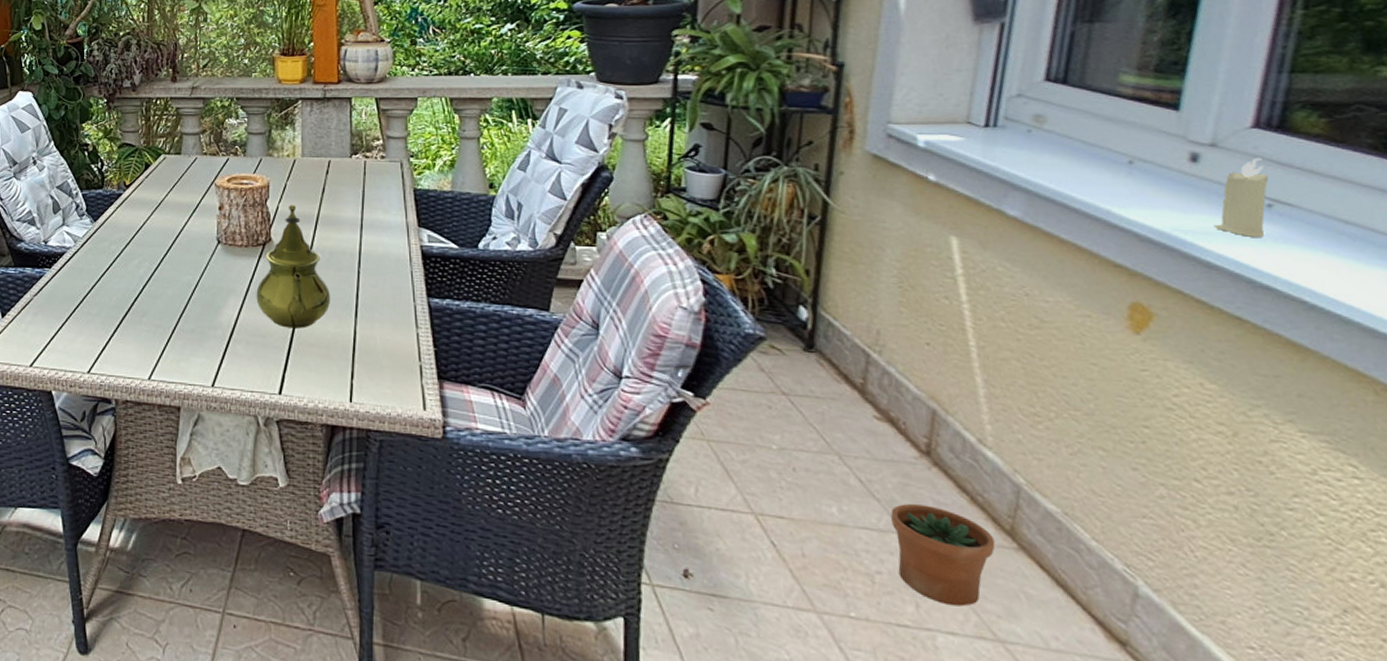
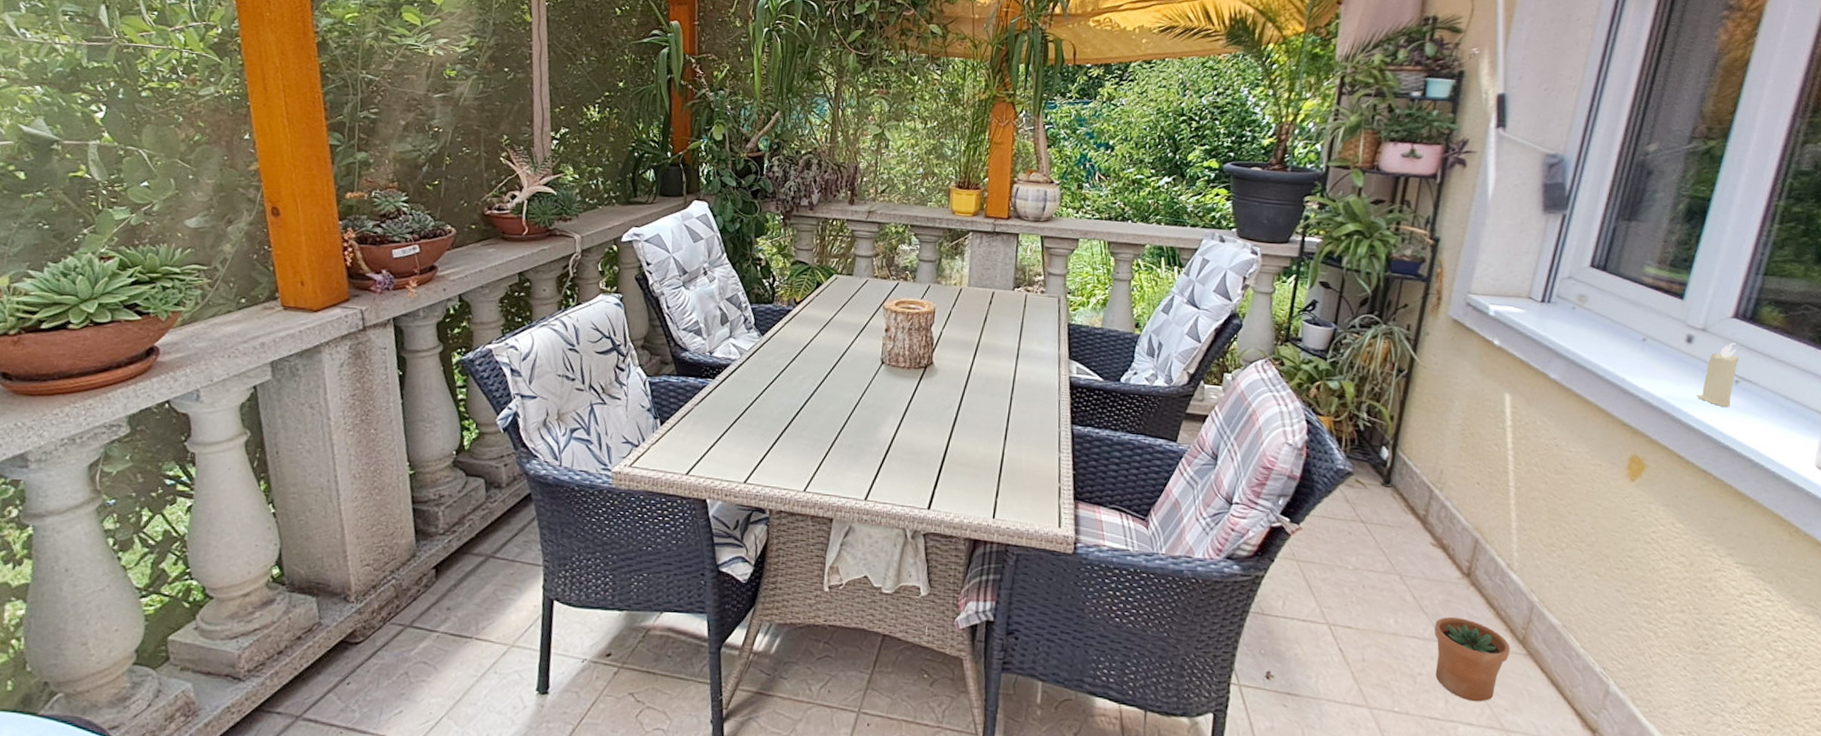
teapot: present [256,204,331,329] -> none [913,330,984,448]

